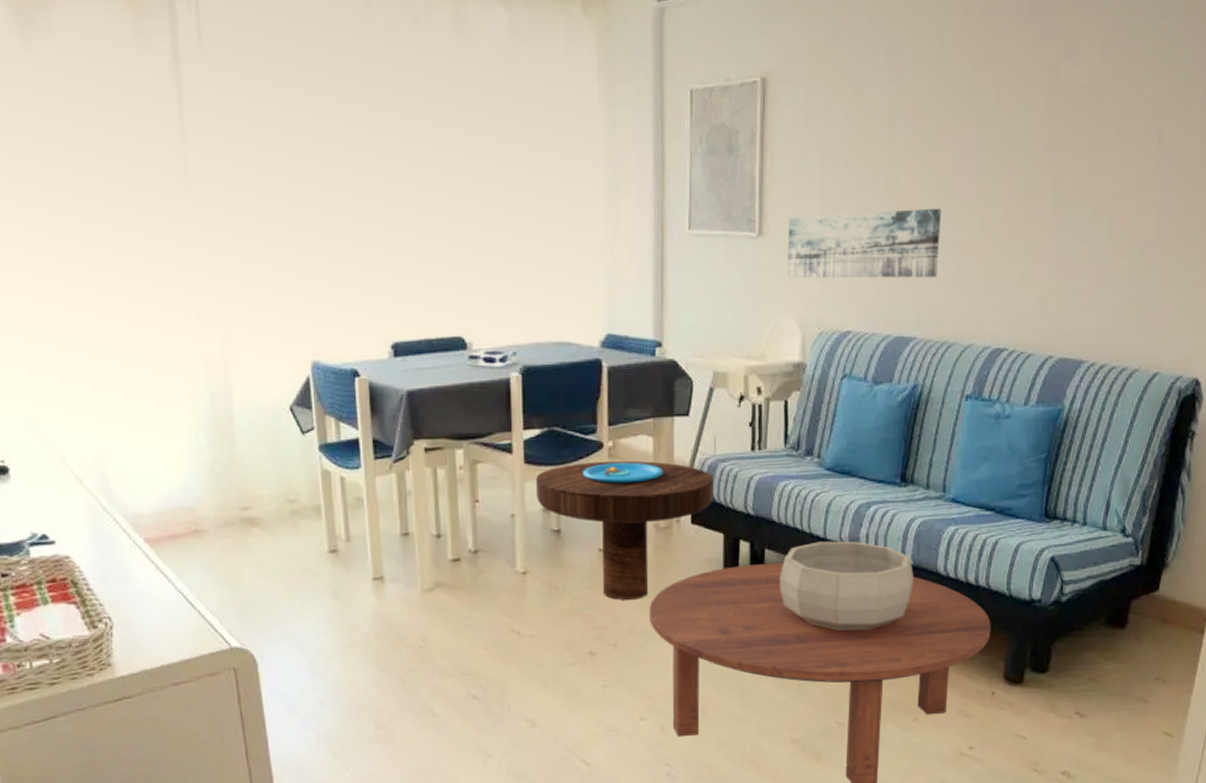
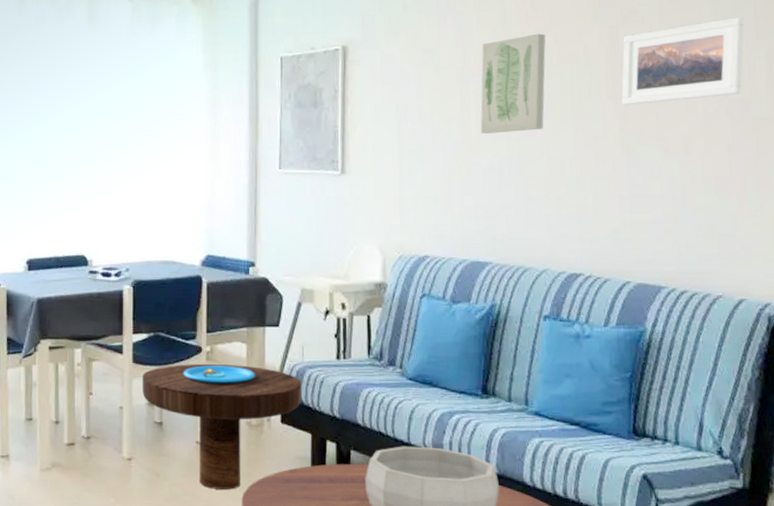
wall art: present [787,208,941,278] -> none [368,150,512,210]
wall art: none [910,69,983,189] -> present [480,33,546,134]
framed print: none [1057,57,1185,158] -> present [621,17,744,106]

